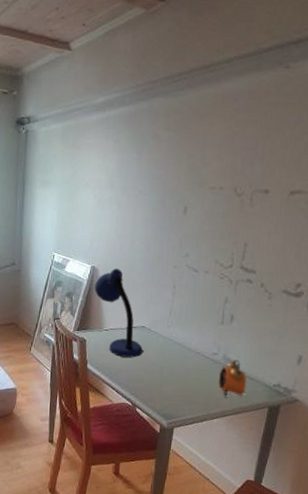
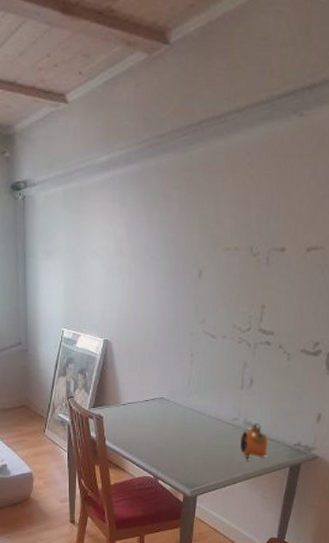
desk lamp: present [94,268,143,358] -> none [109,340,163,431]

